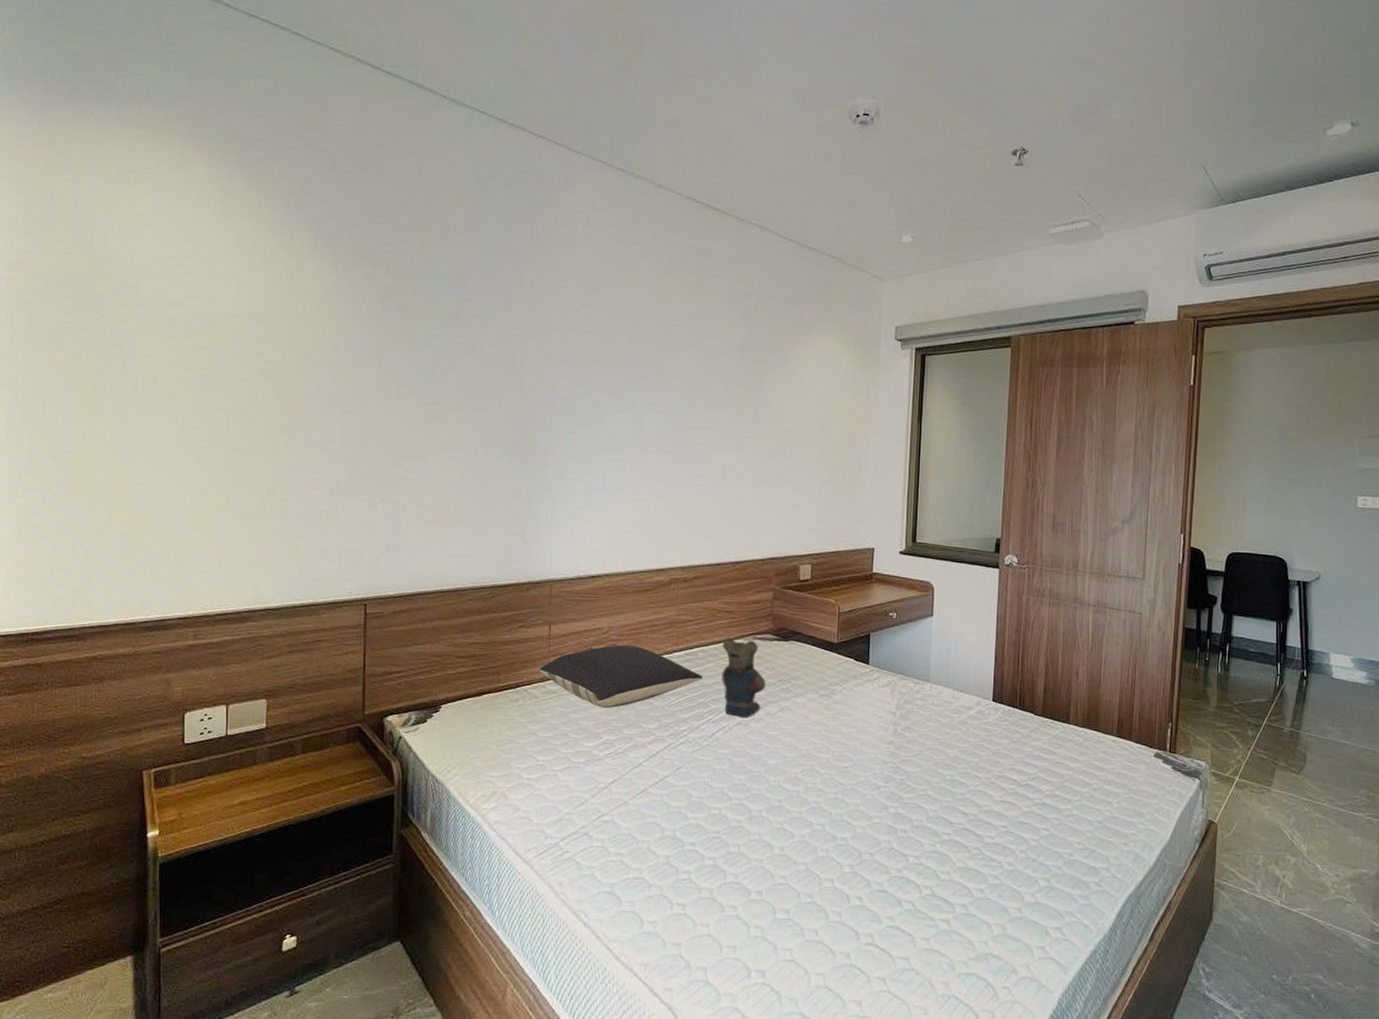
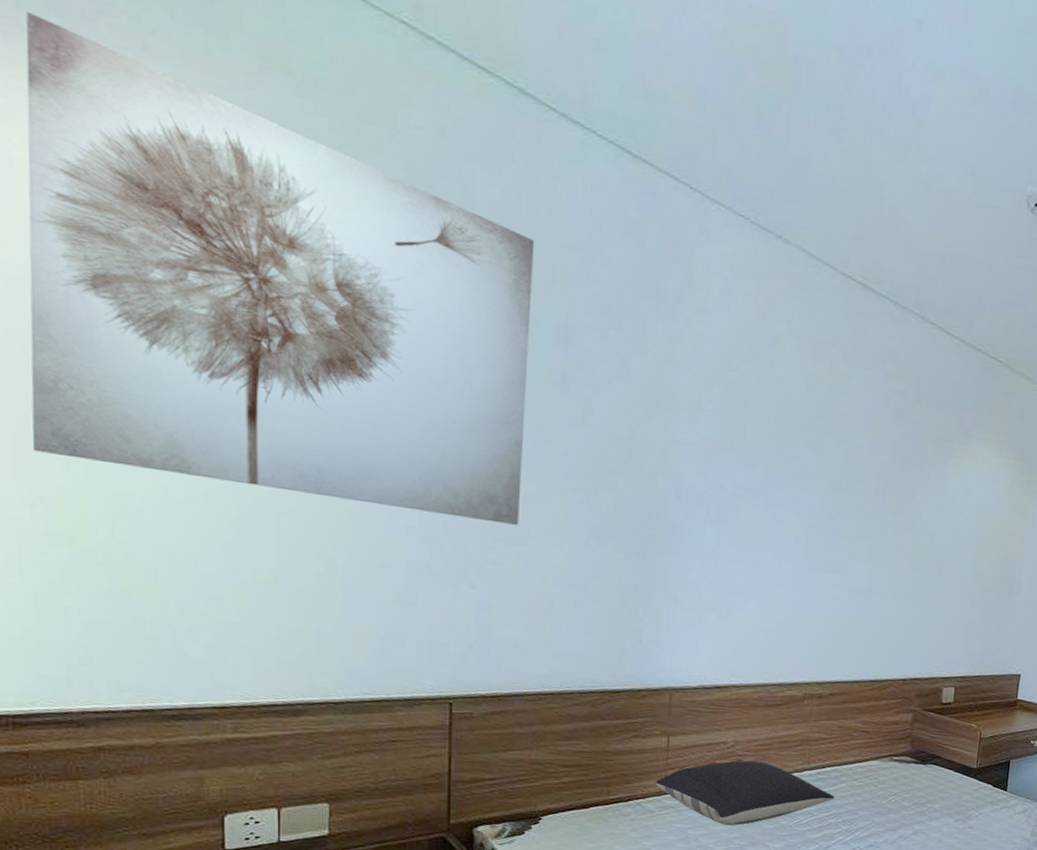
wall art: none [56,84,432,443] -> present [26,11,535,525]
teddy bear: present [722,637,766,717] -> none [854,758,901,839]

